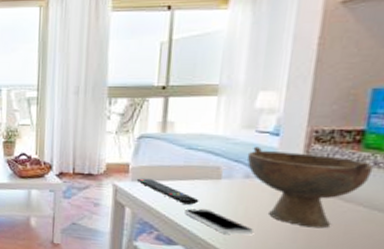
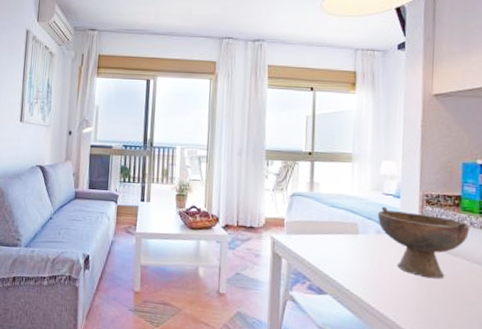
remote control: present [136,178,199,205] -> none [290,231,342,257]
smartphone: present [183,208,255,235] -> none [330,260,387,285]

